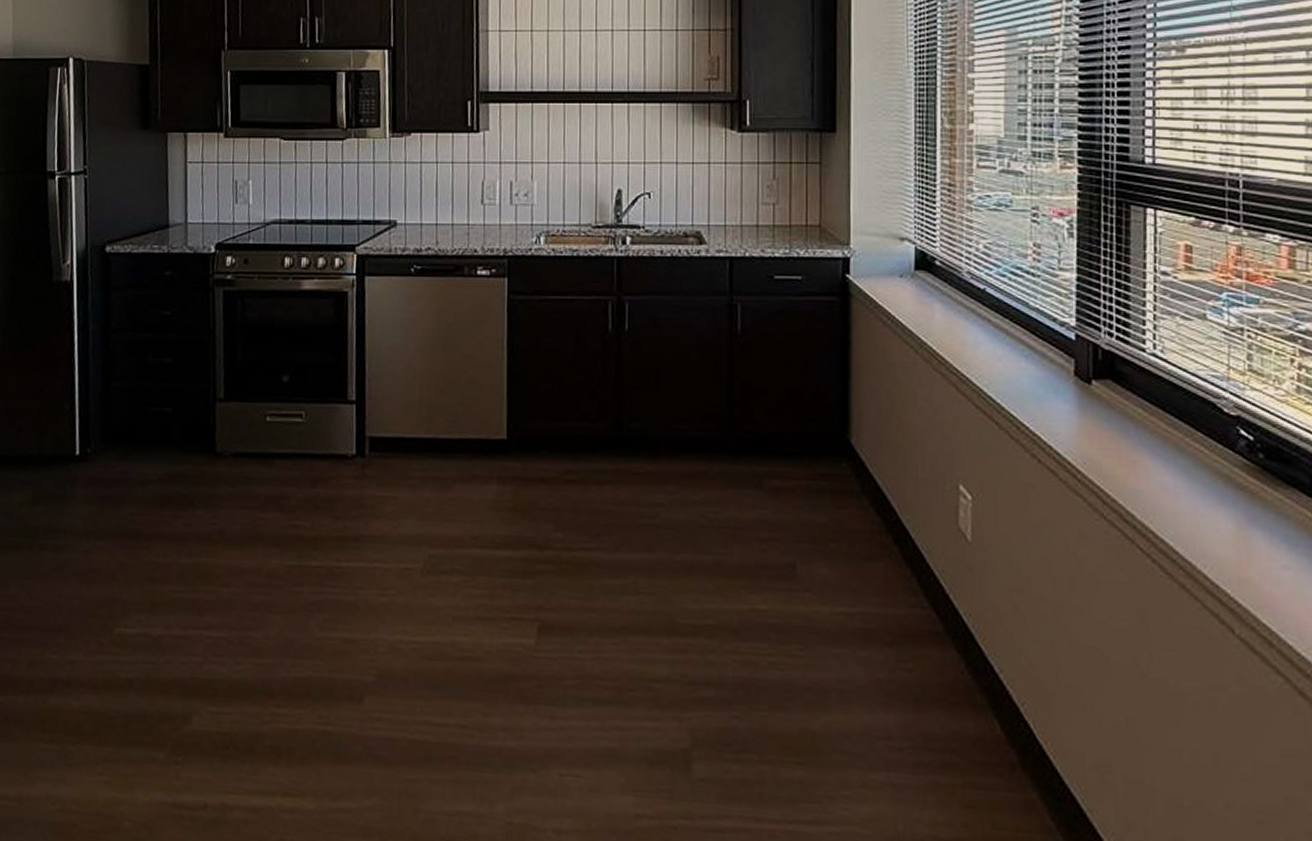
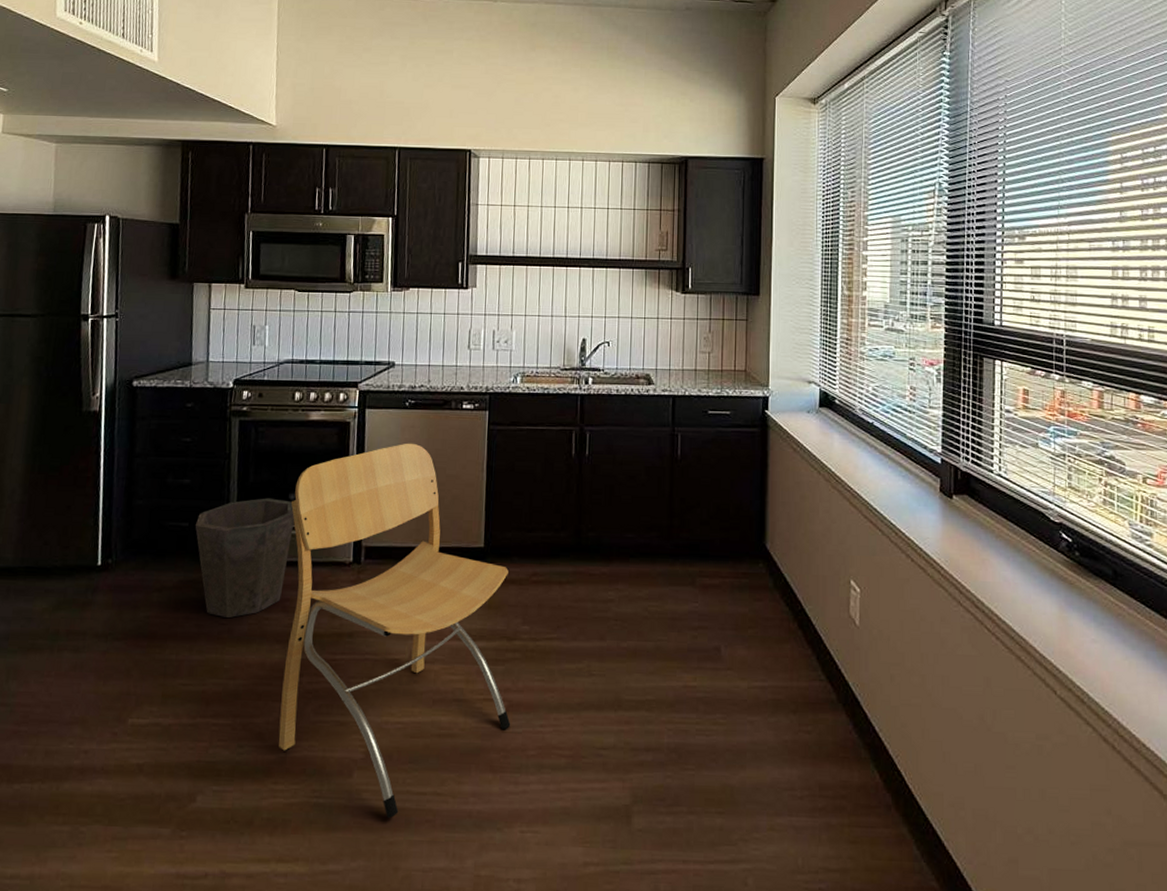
waste bin: none [180,380,288,517] -> present [195,498,294,618]
chair: none [279,316,544,752] -> present [278,443,511,818]

